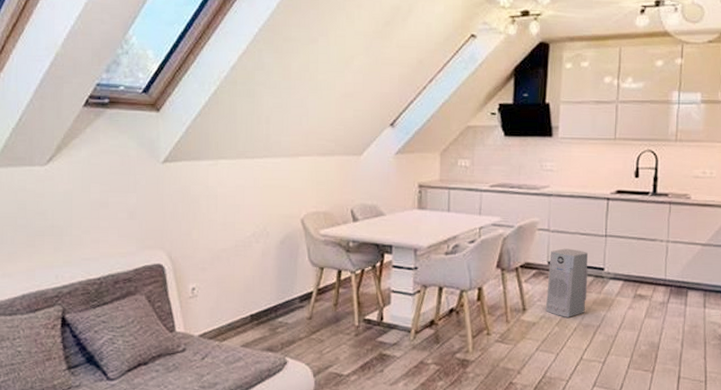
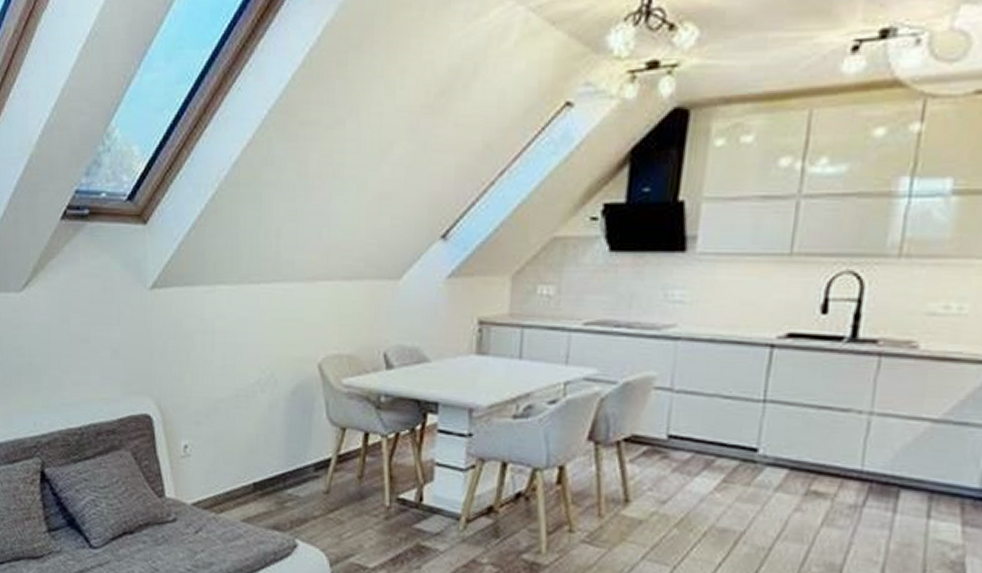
air purifier: present [545,248,588,317] -> none [659,417,732,517]

